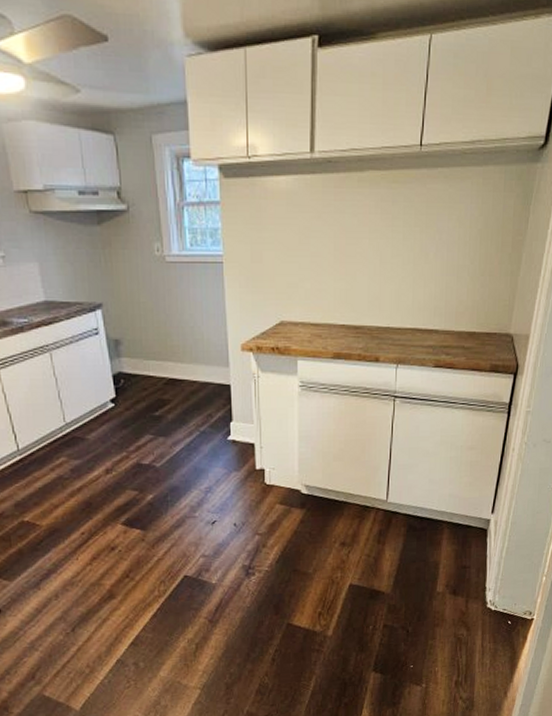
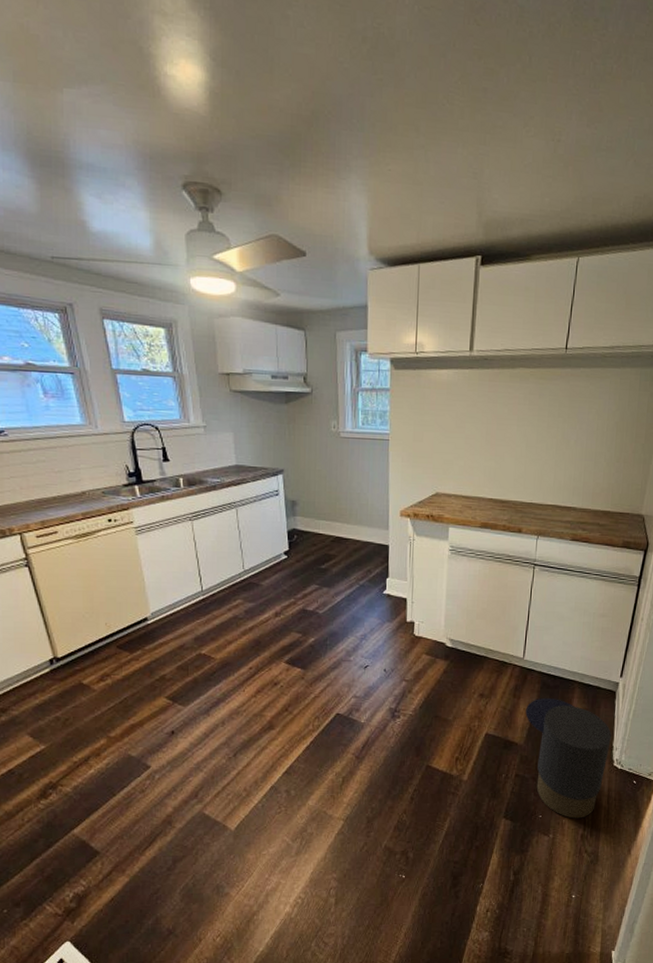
trash can: none [392,541,484,666] -> present [525,697,611,819]

